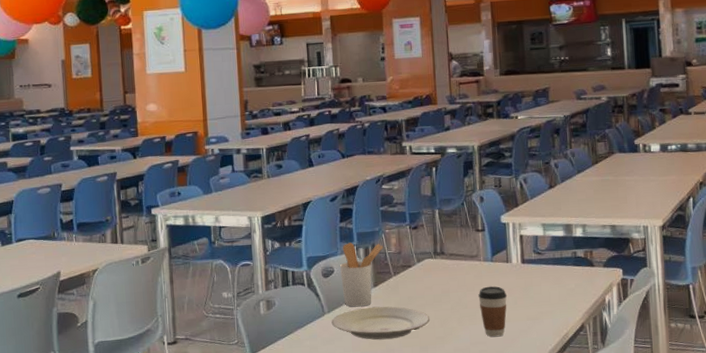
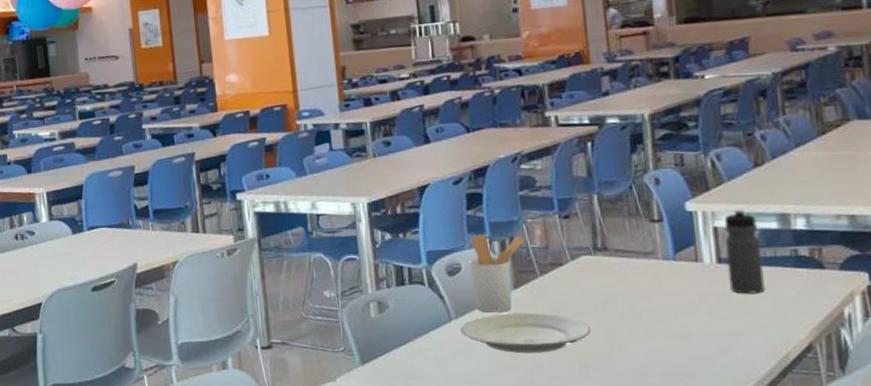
coffee cup: present [478,286,508,337] -> none [656,291,699,356]
water bottle: none [527,221,554,287] -> present [724,209,765,294]

